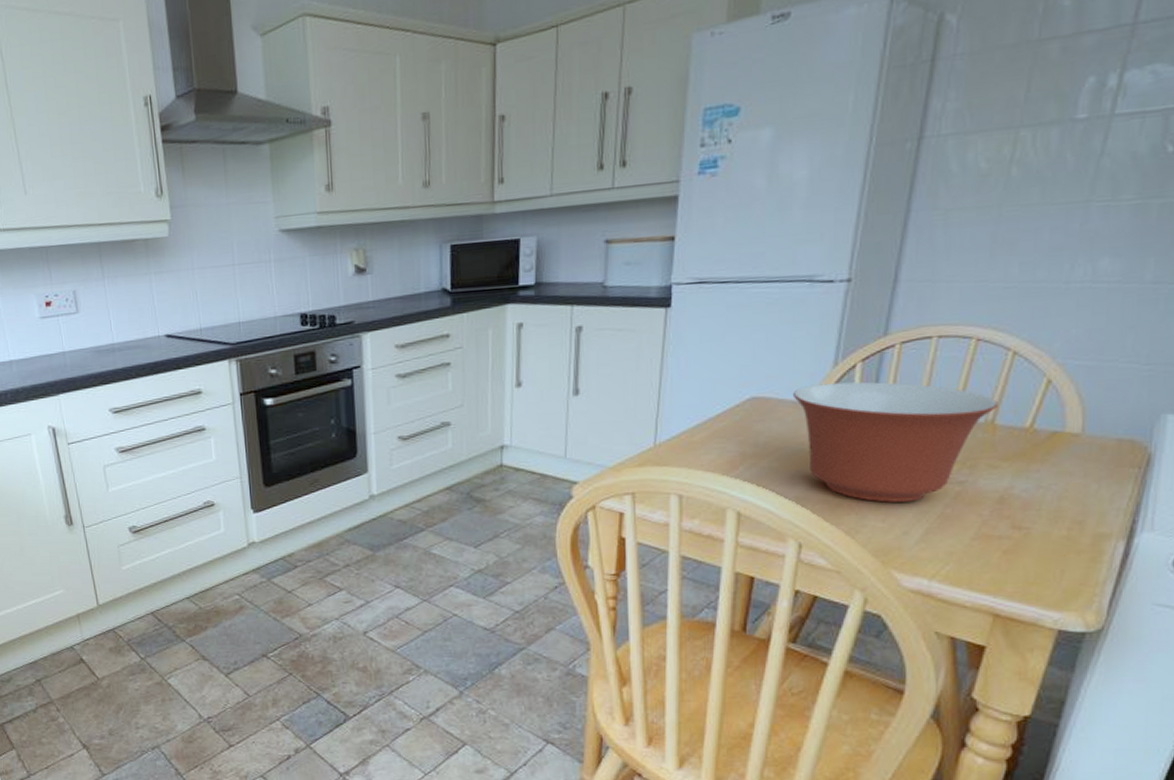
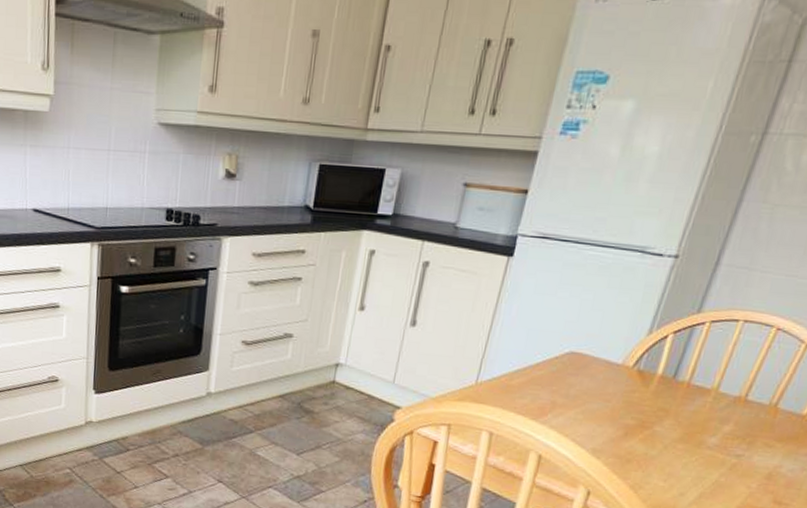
mixing bowl: present [792,381,998,503] -> none [607,348,784,467]

